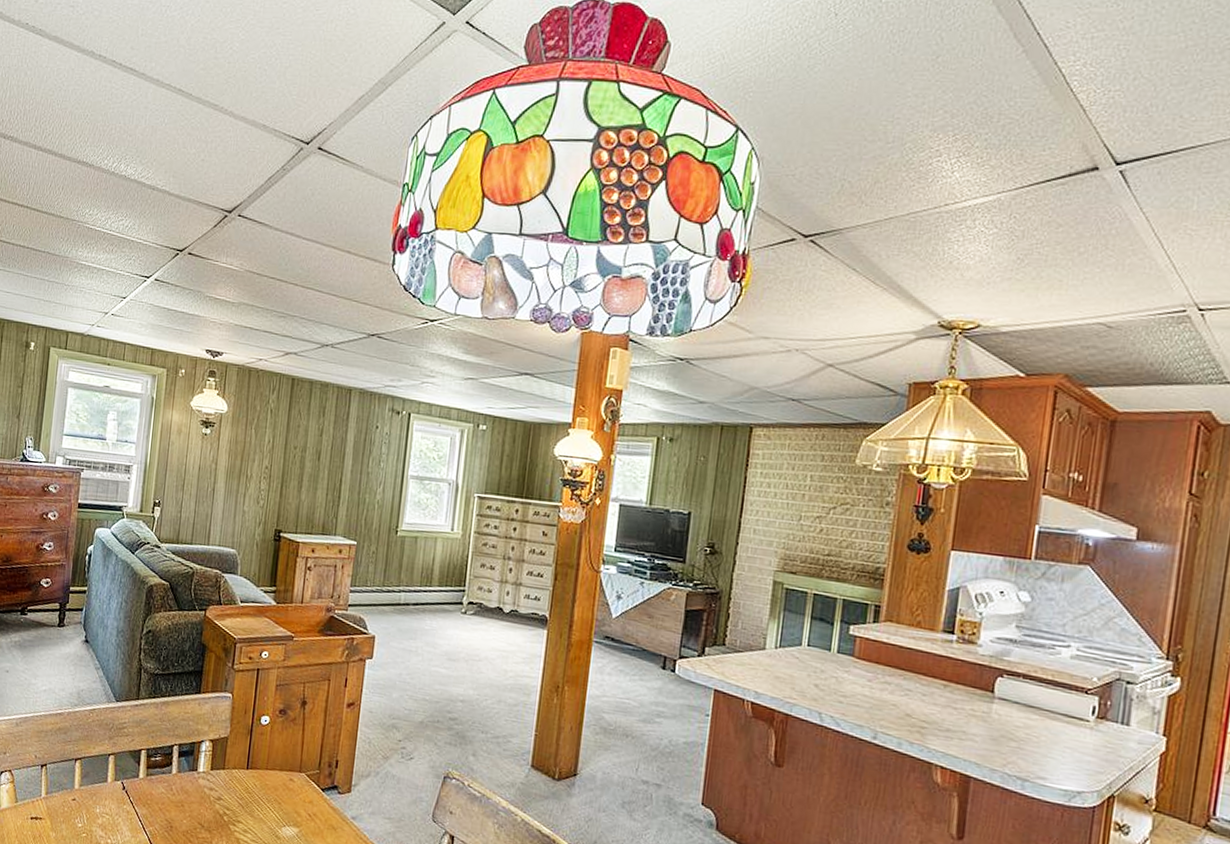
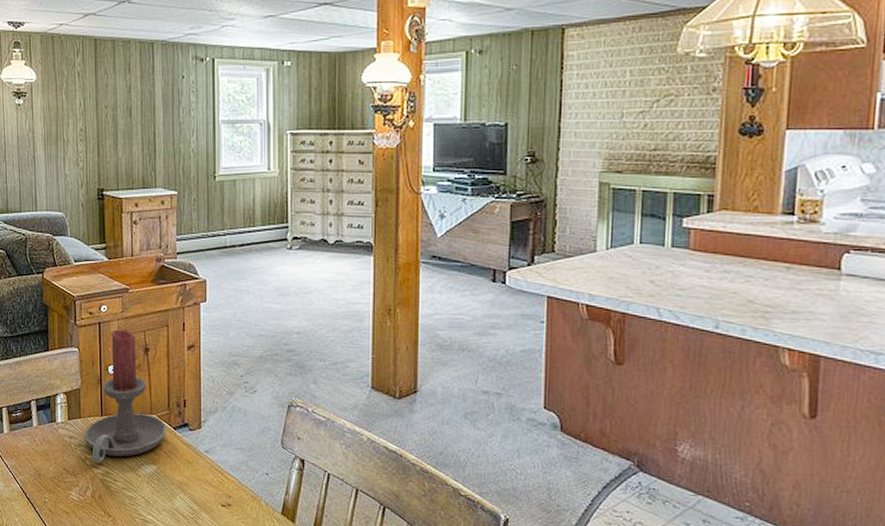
candle holder: none [226,678,314,820] -> present [85,329,166,463]

